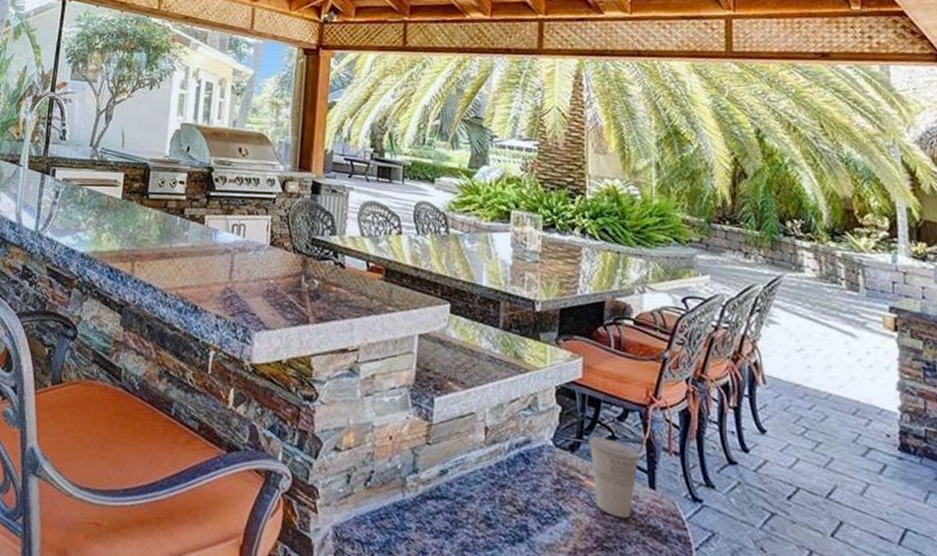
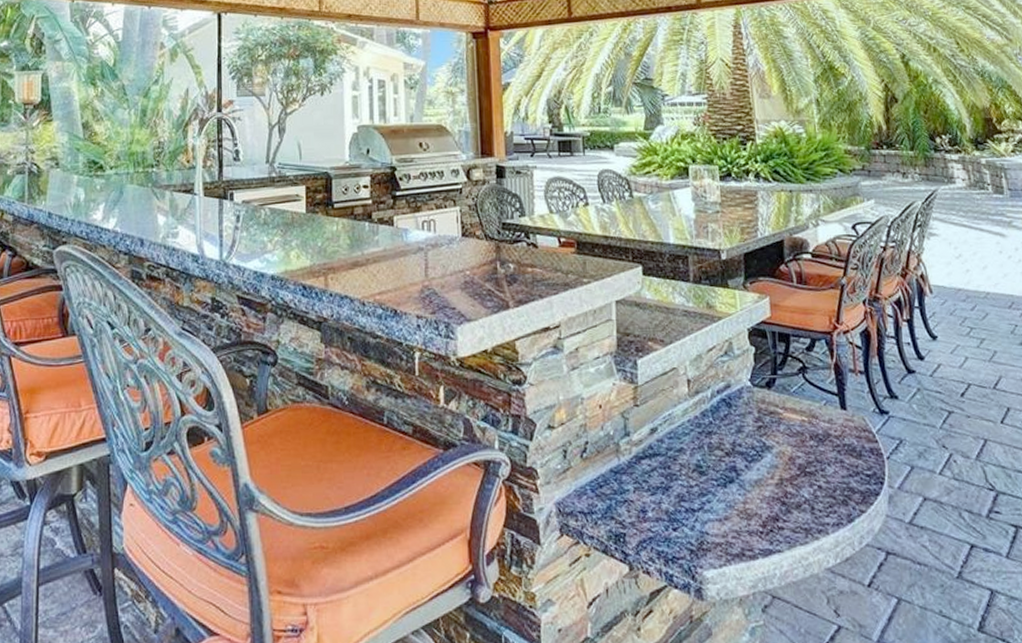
cup: present [587,436,640,519] -> none [782,370,831,443]

